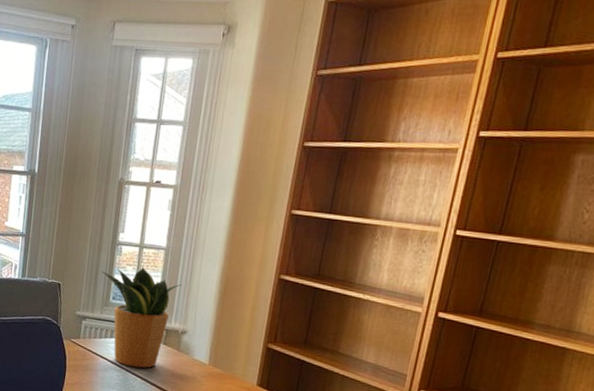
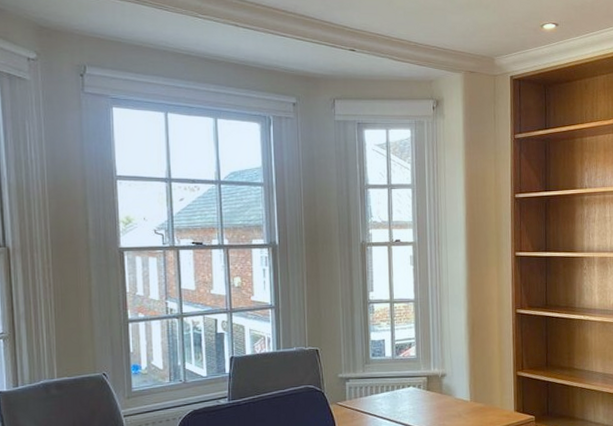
potted plant: present [101,267,182,368] -> none [357,321,434,419]

